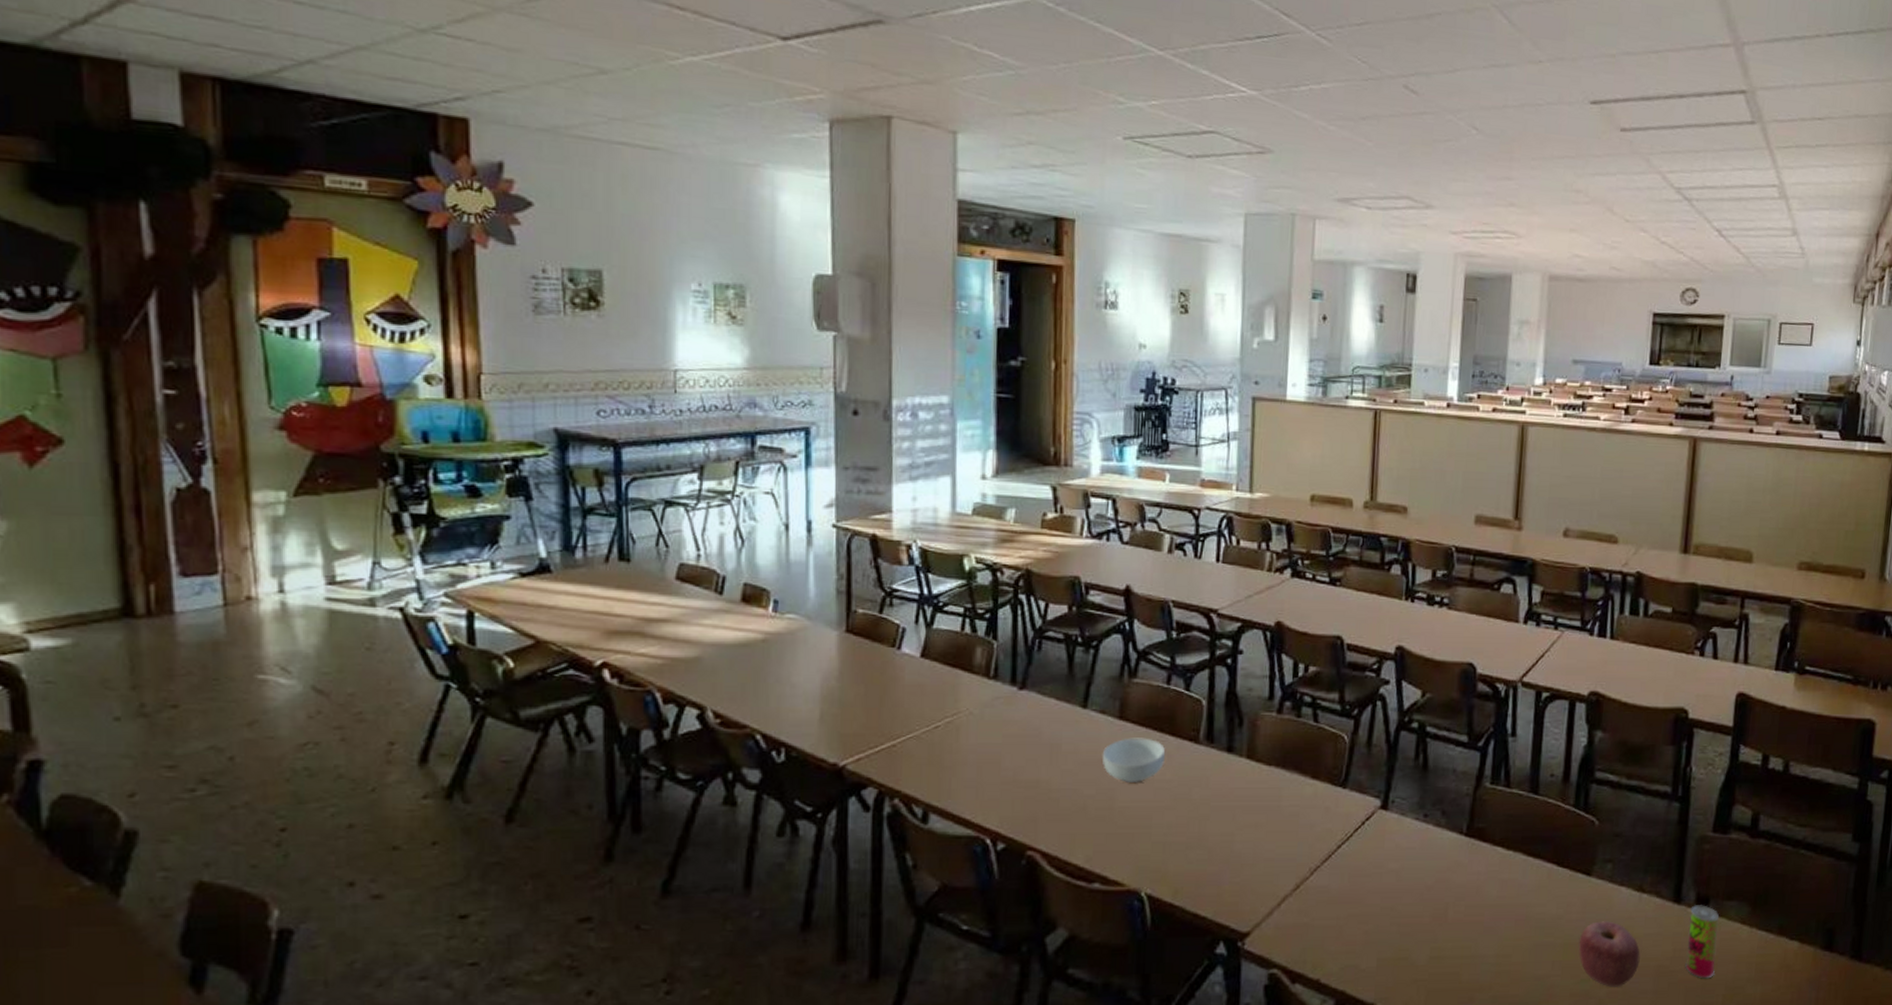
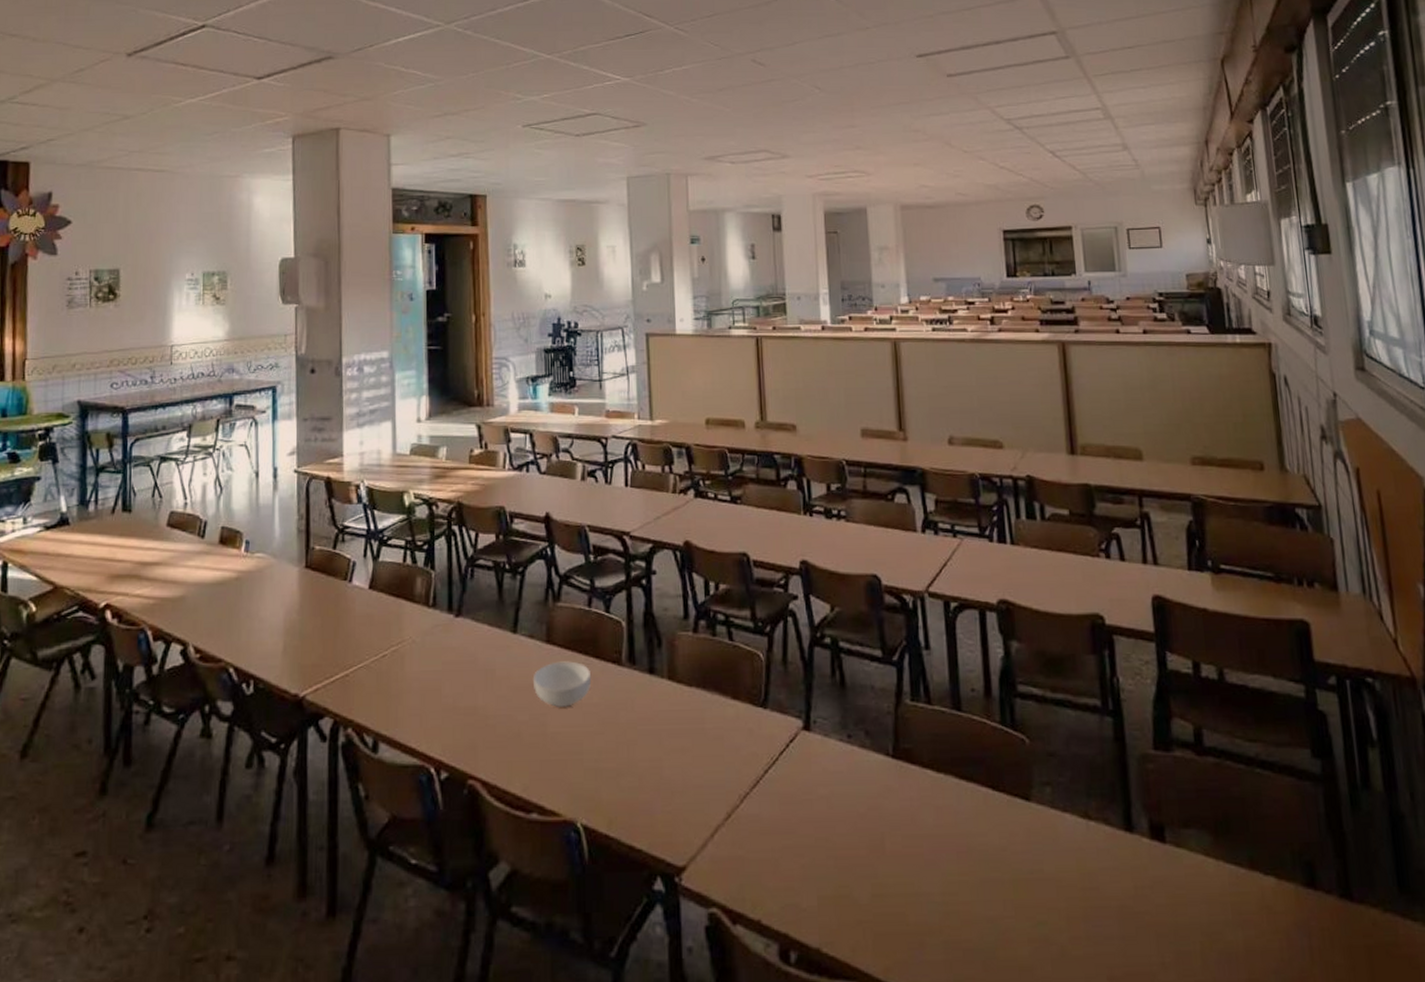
apple: present [1578,921,1640,987] -> none [1028,853,1099,932]
beverage can: present [1685,905,1719,979] -> none [1145,833,1186,922]

